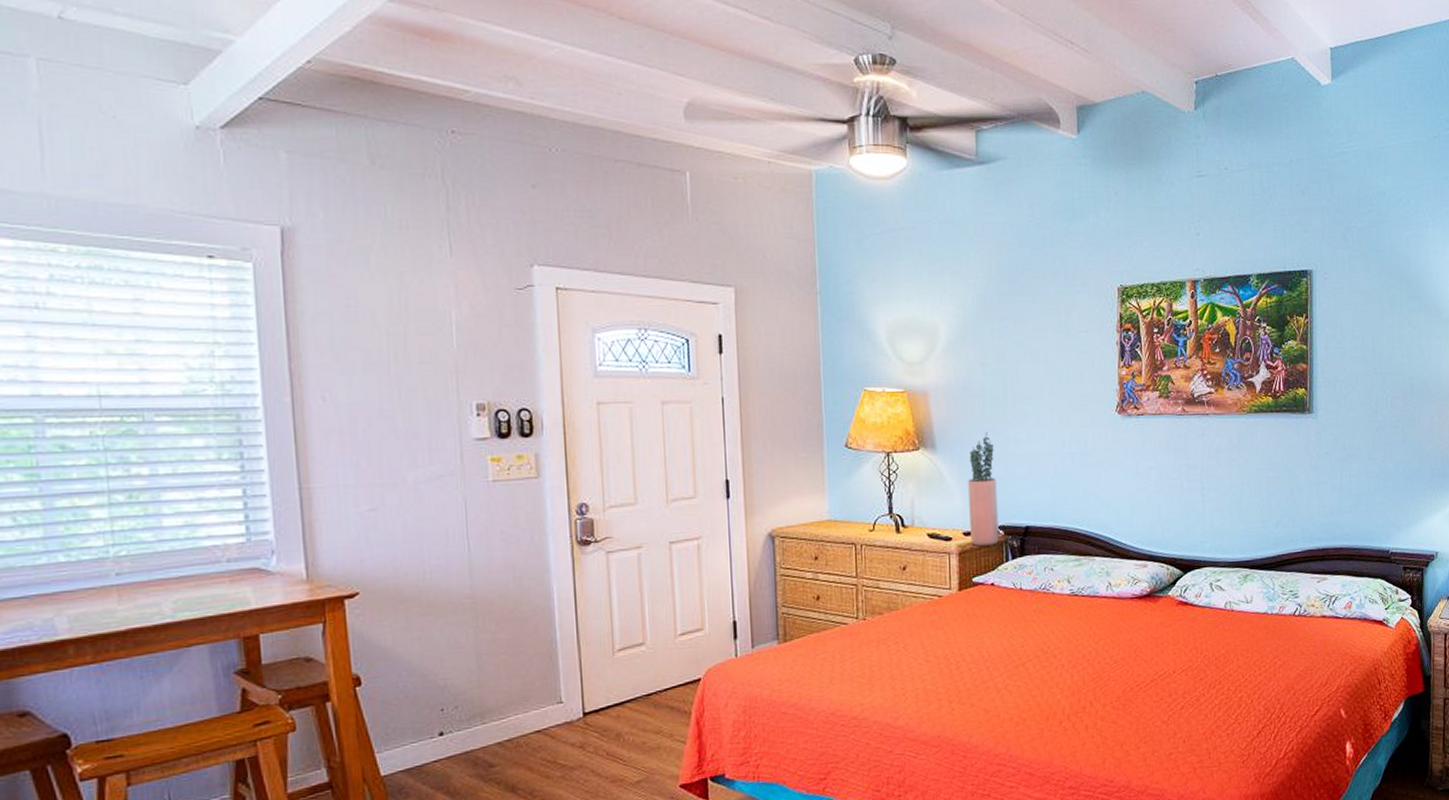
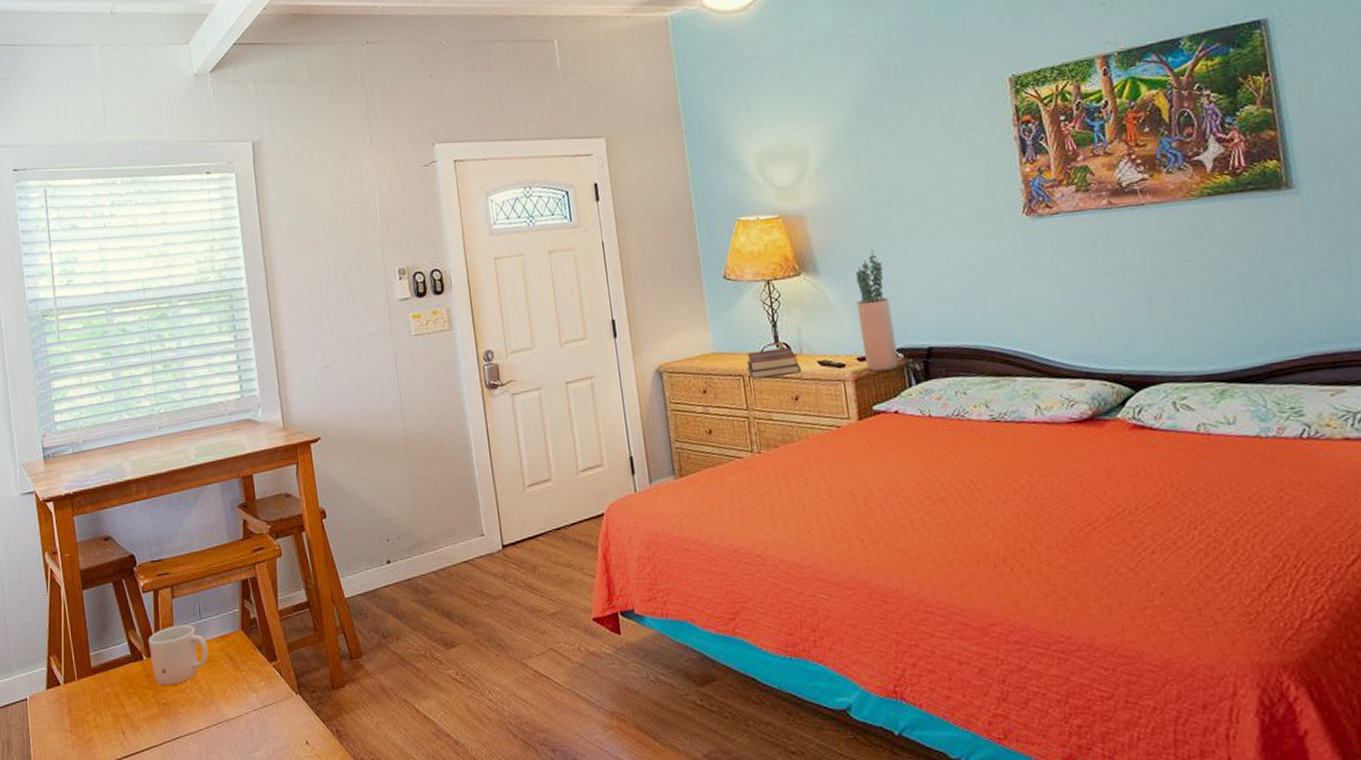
books: none [860,518,910,548] -> present [746,347,801,380]

